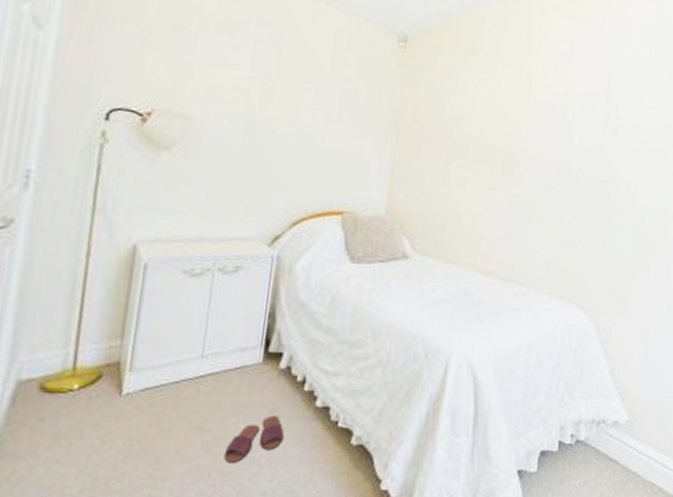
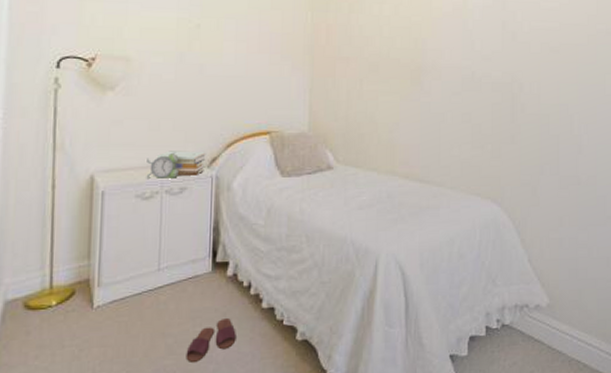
alarm clock: none [197,227,242,255] -> present [146,153,183,180]
books: none [213,224,269,254] -> present [158,151,206,175]

